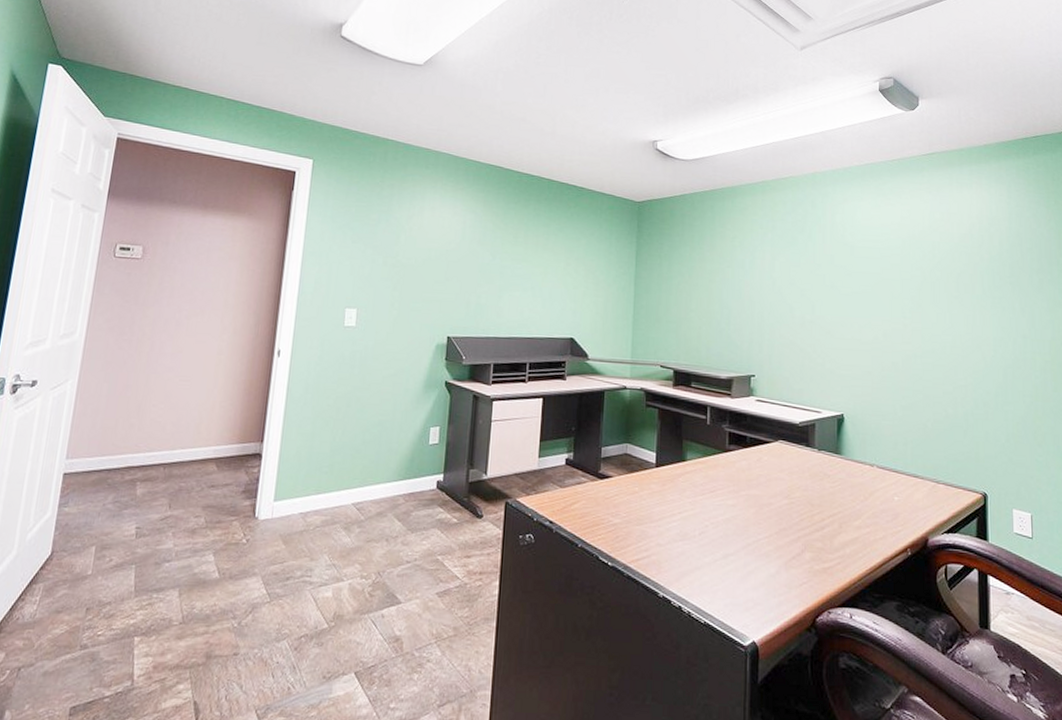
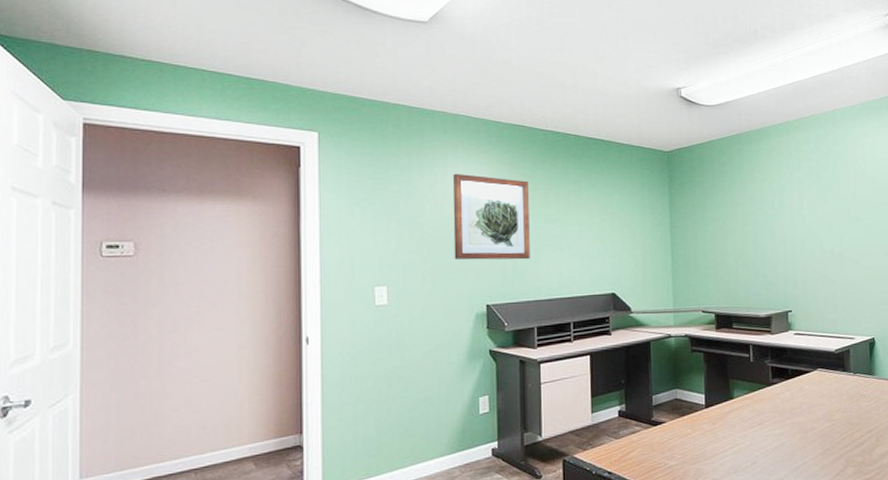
wall art: none [422,207,499,296] -> present [453,173,530,260]

